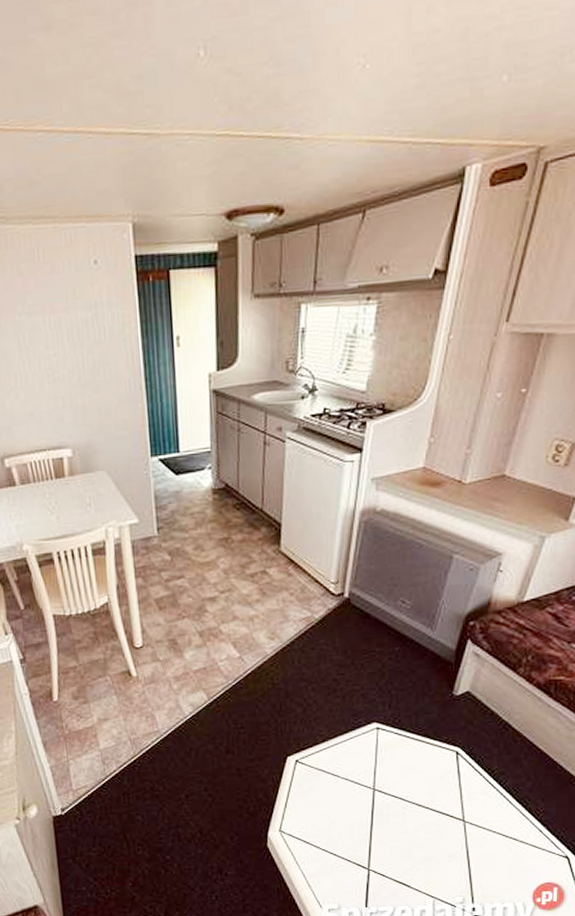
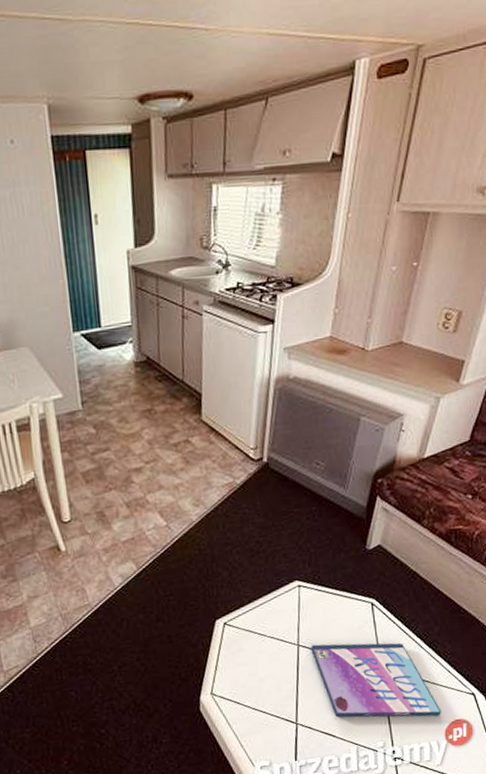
video game case: none [387,790,530,877] -> present [311,642,441,718]

